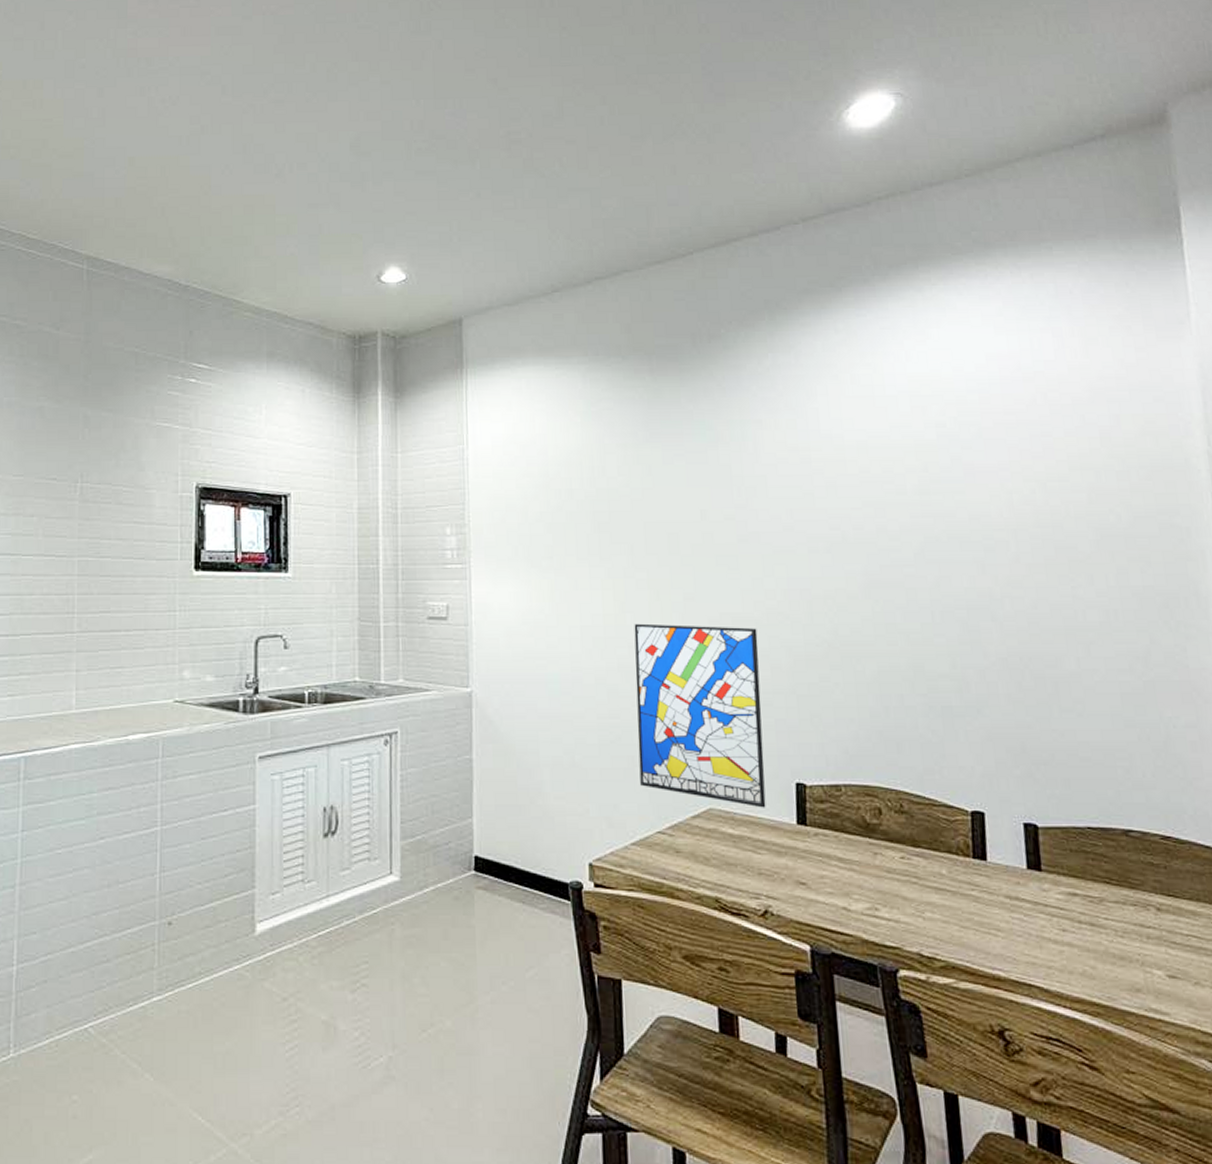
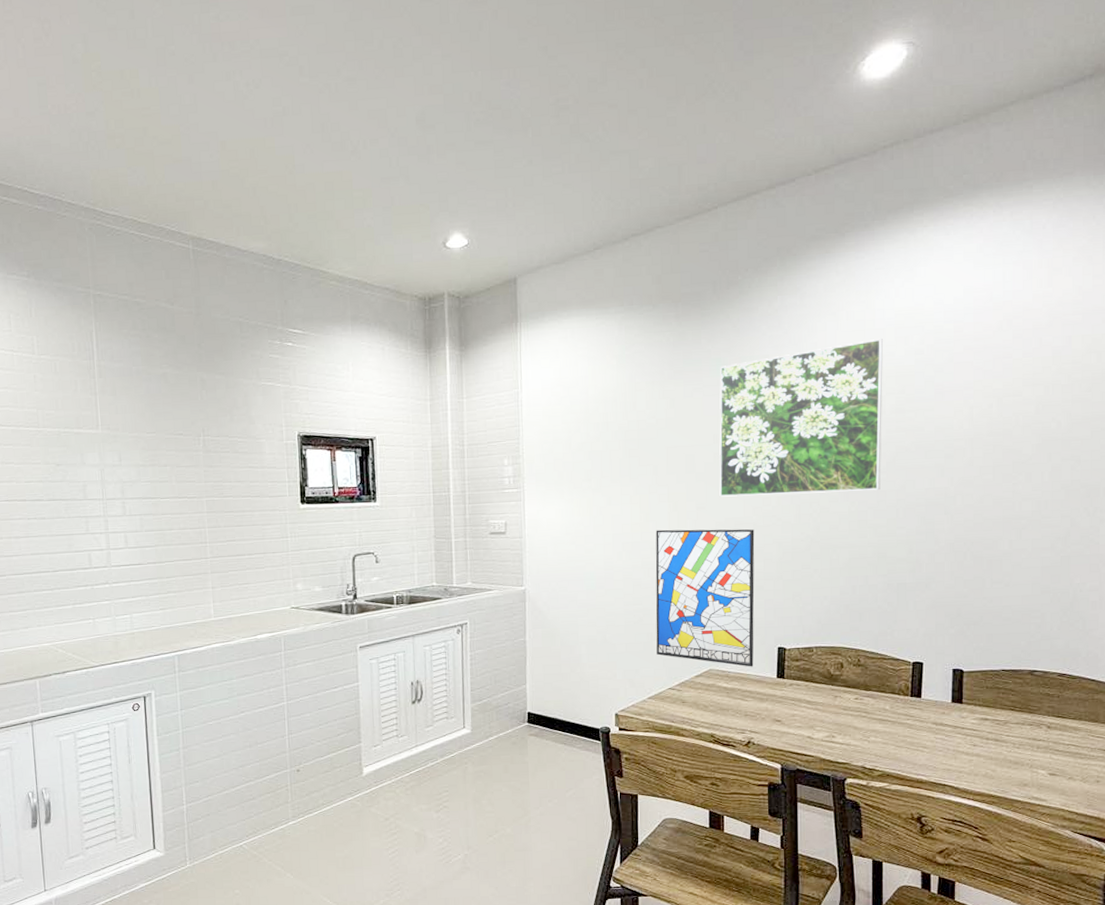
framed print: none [705,406,909,588] -> present [719,338,883,497]

